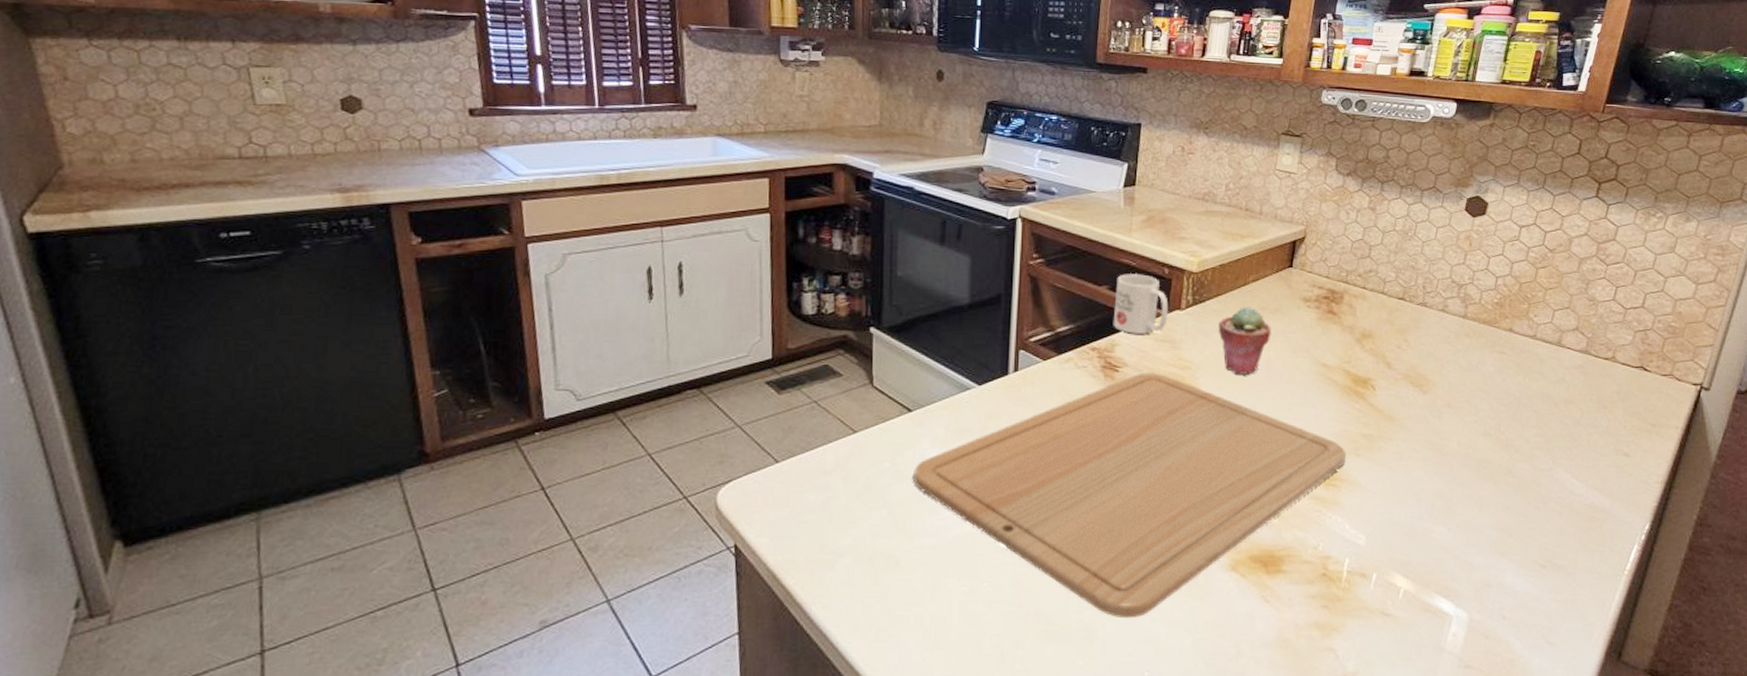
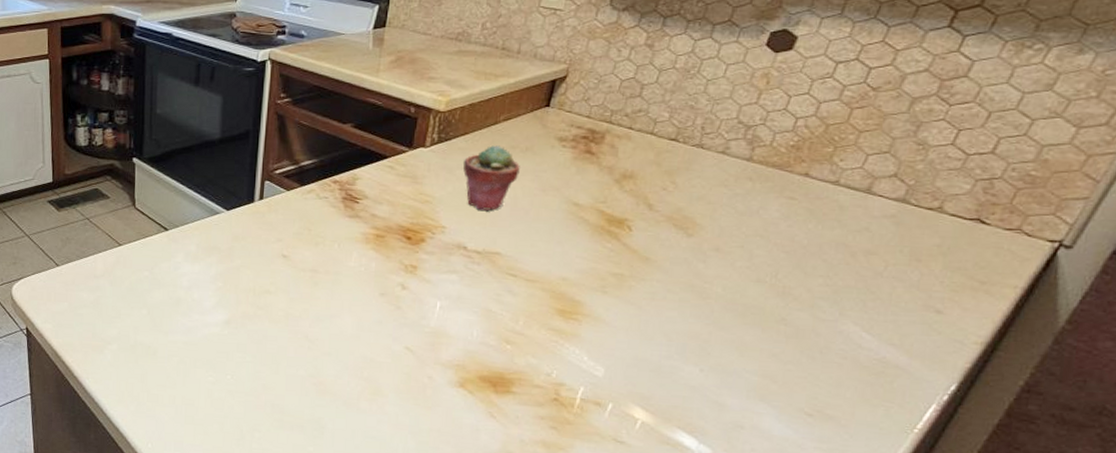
chopping board: present [914,372,1347,619] -> none [169,205,592,418]
mug: present [1113,274,1169,335] -> none [355,112,413,170]

